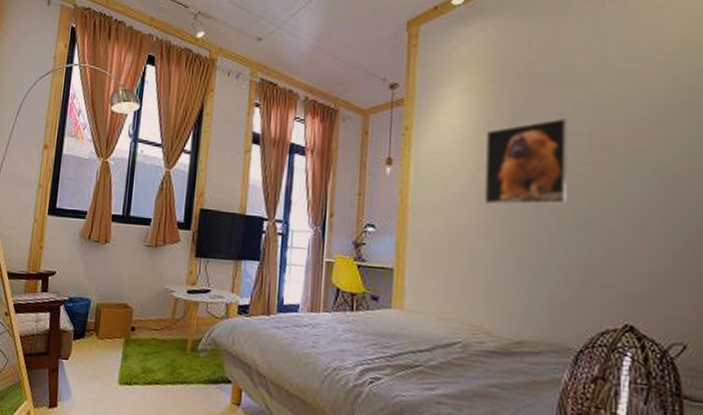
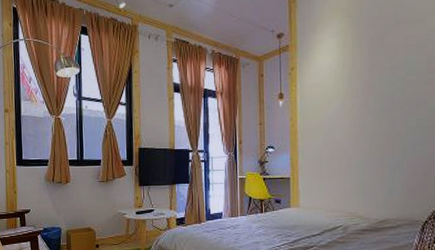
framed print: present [484,118,568,206] -> none [353,50,413,122]

